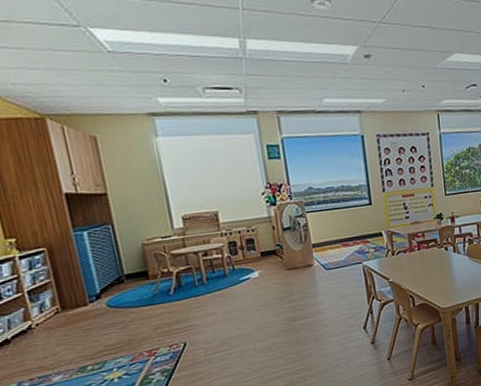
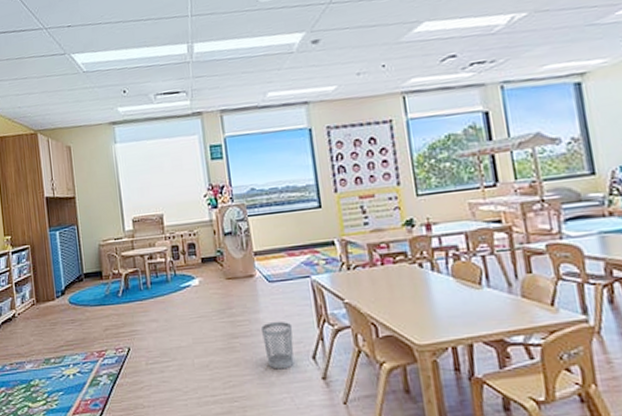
wastebasket: none [320,301,348,342] -> present [261,321,294,370]

